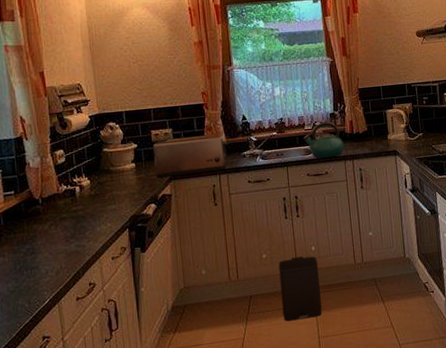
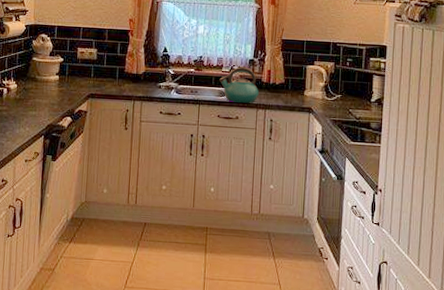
toaster: present [152,132,229,178] -> none [76,57,147,97]
pedal bin: present [278,256,322,322] -> none [173,195,215,258]

